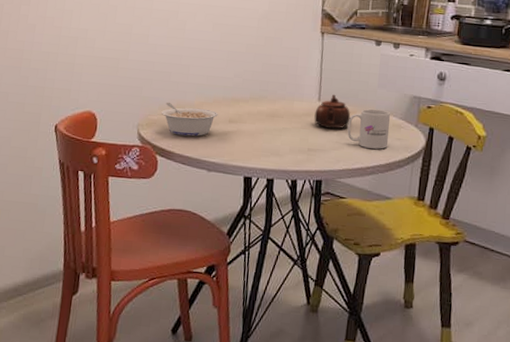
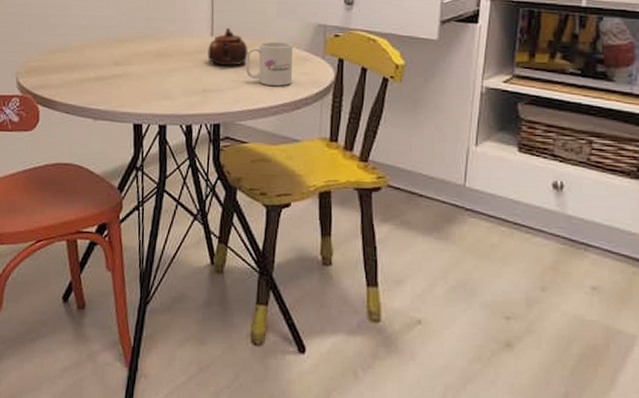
legume: present [161,102,218,137] -> none [40,46,102,83]

